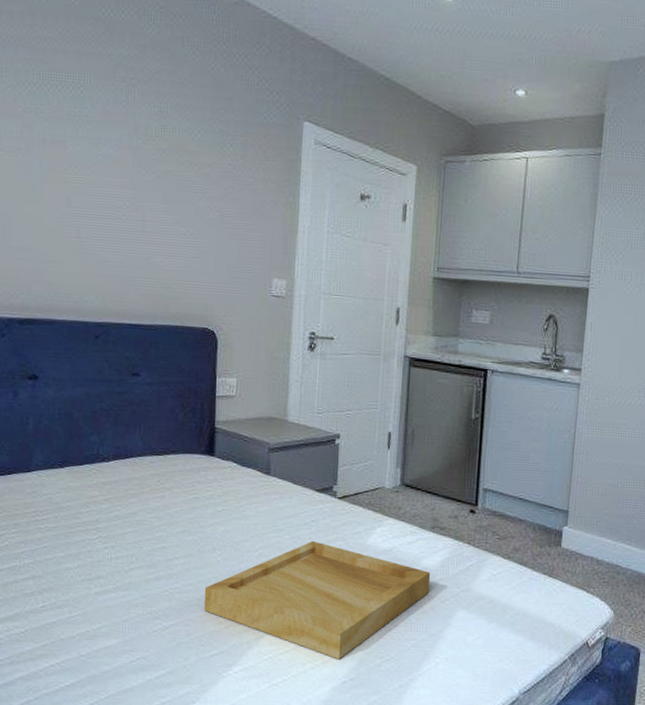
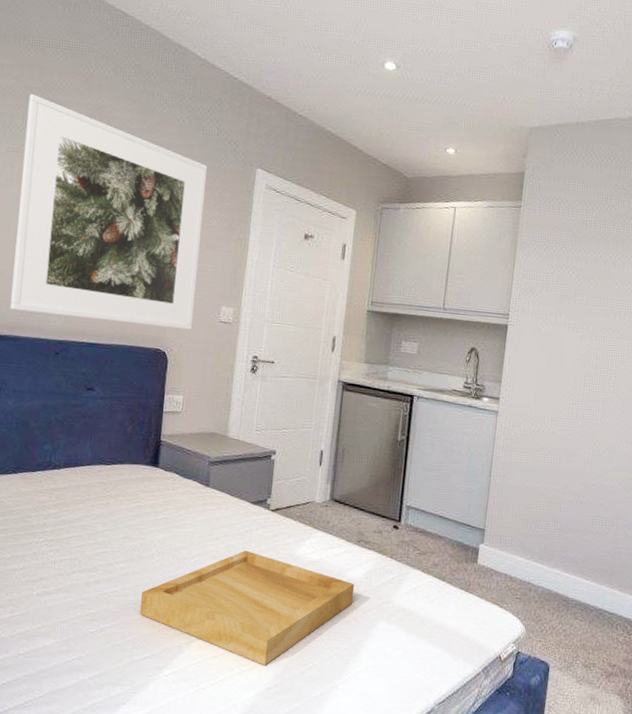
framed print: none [42,45,249,306] -> present [10,94,208,330]

